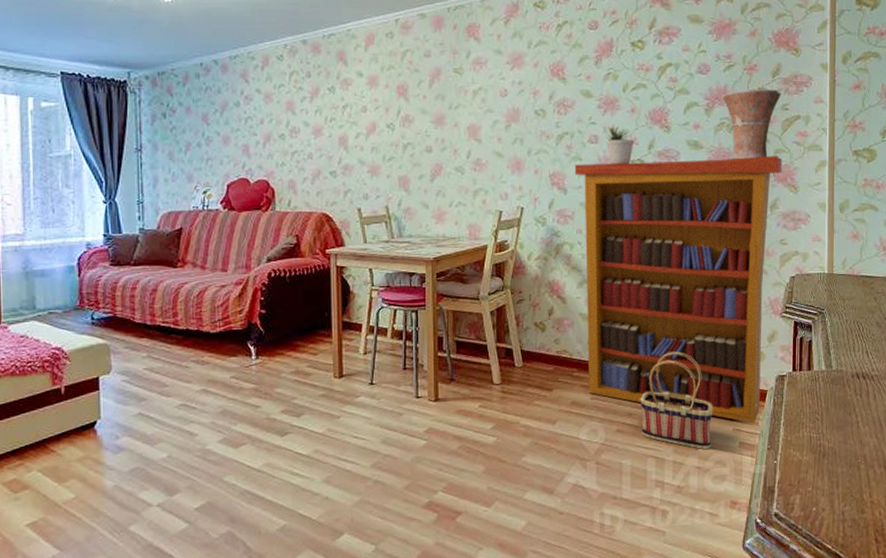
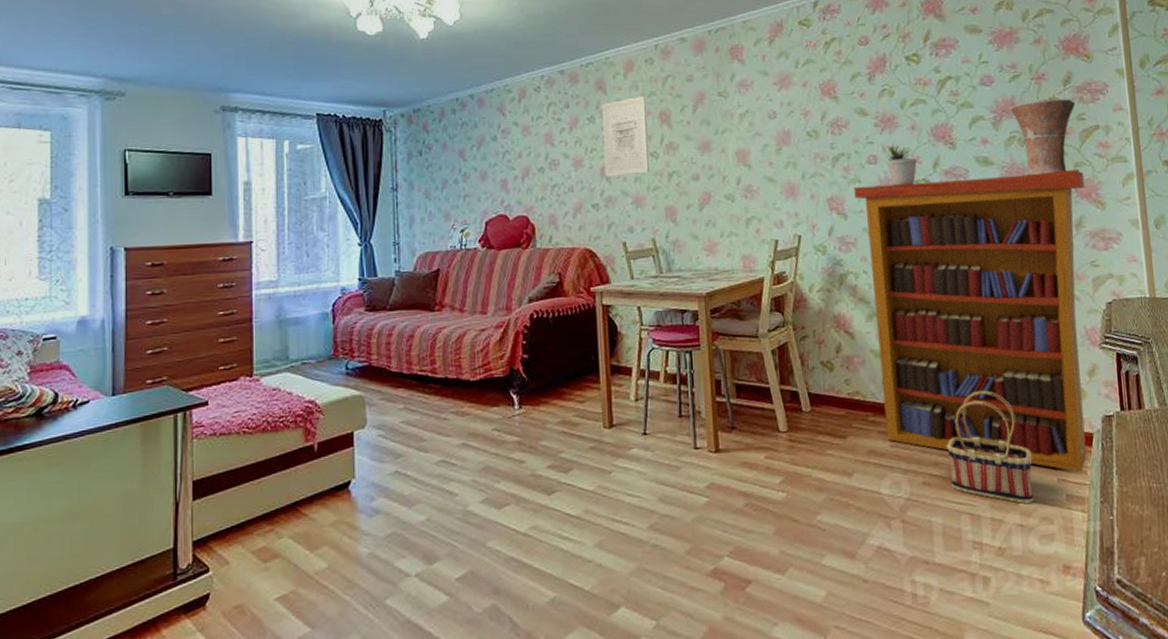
wall art: none [342,68,385,146] -> present [601,95,649,177]

